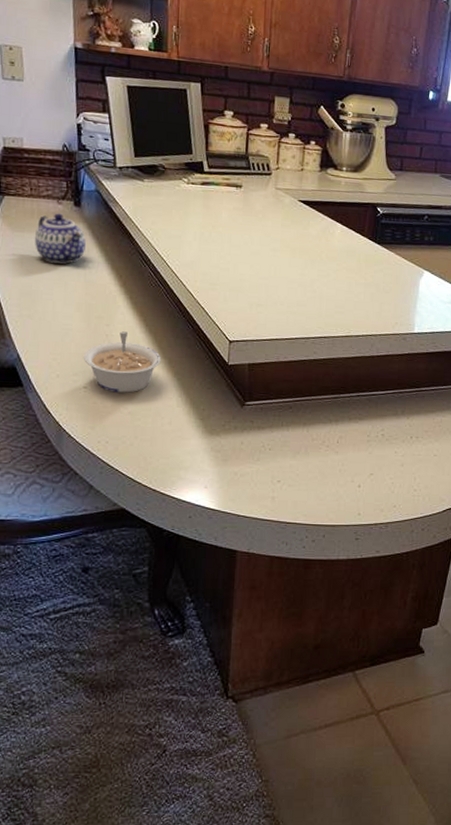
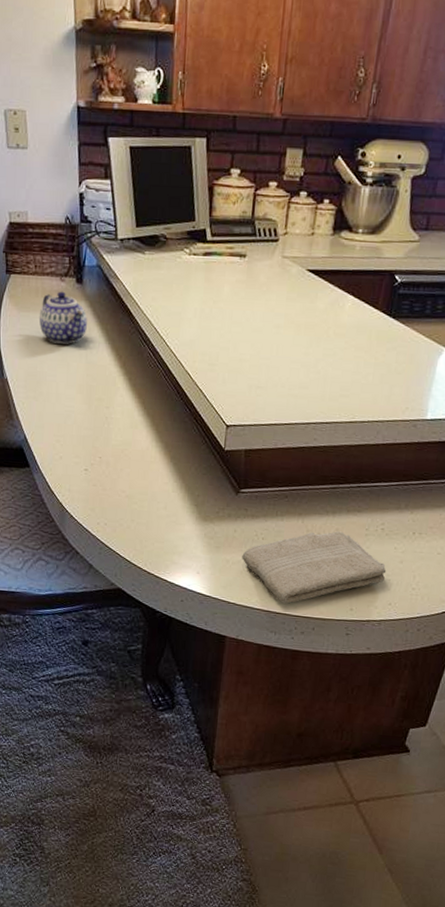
legume: present [83,331,161,393] -> none [84,414,158,477]
washcloth: none [250,439,389,513] -> present [242,531,387,604]

